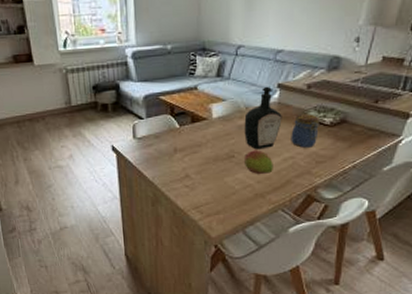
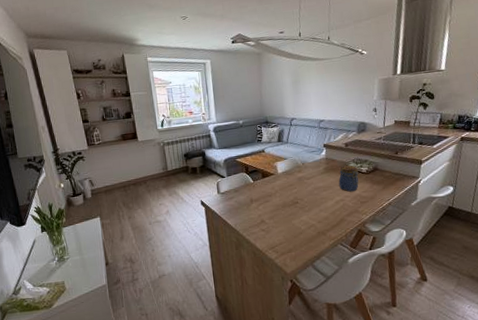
bottle: present [244,86,282,150] -> none [302,146,331,196]
fruit: present [245,150,273,174] -> none [306,196,329,216]

